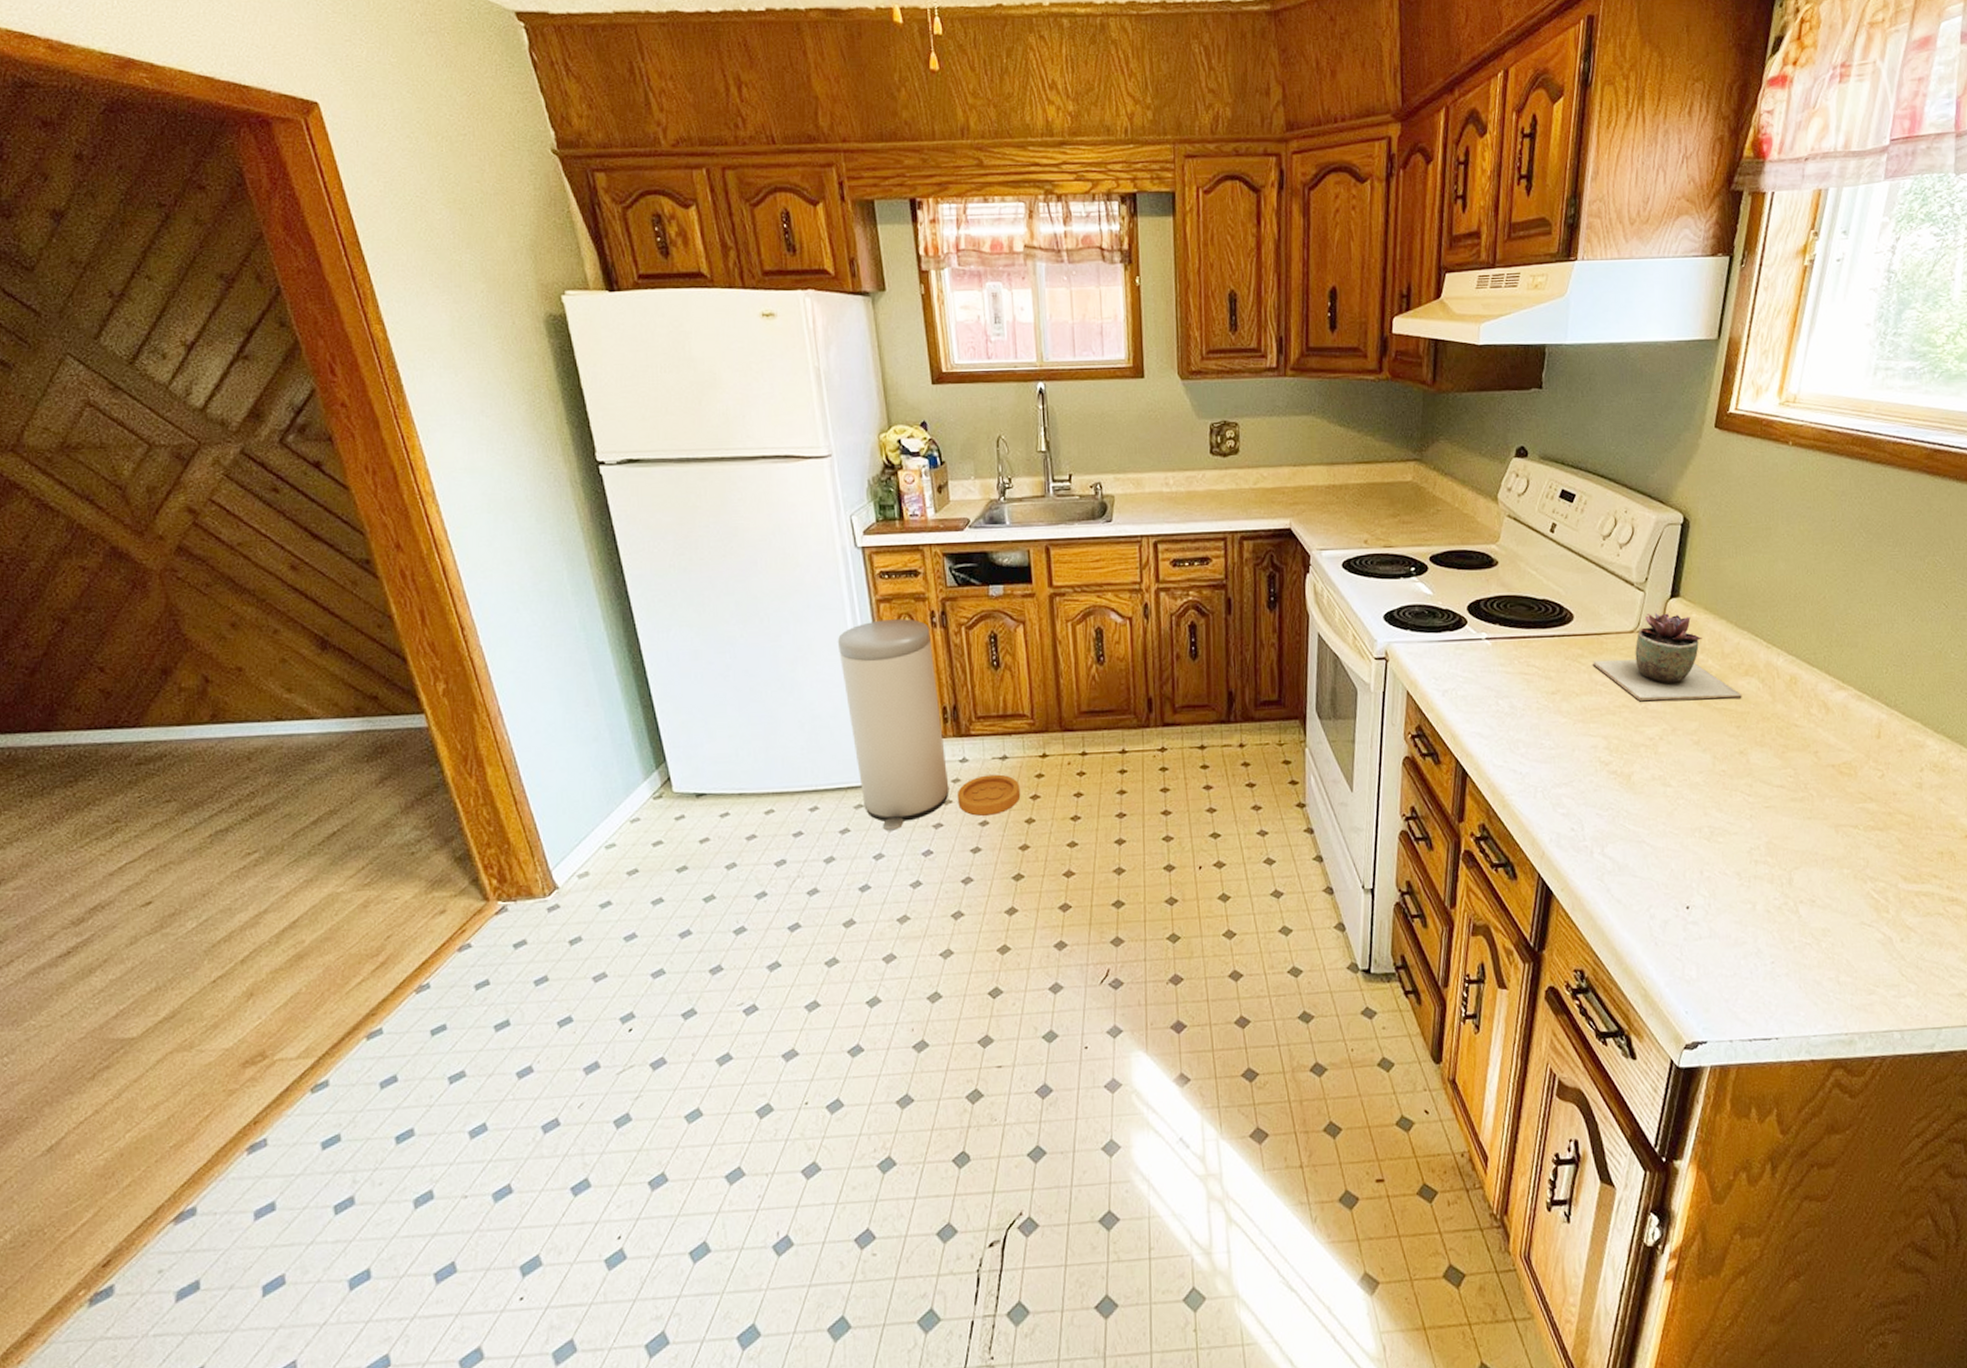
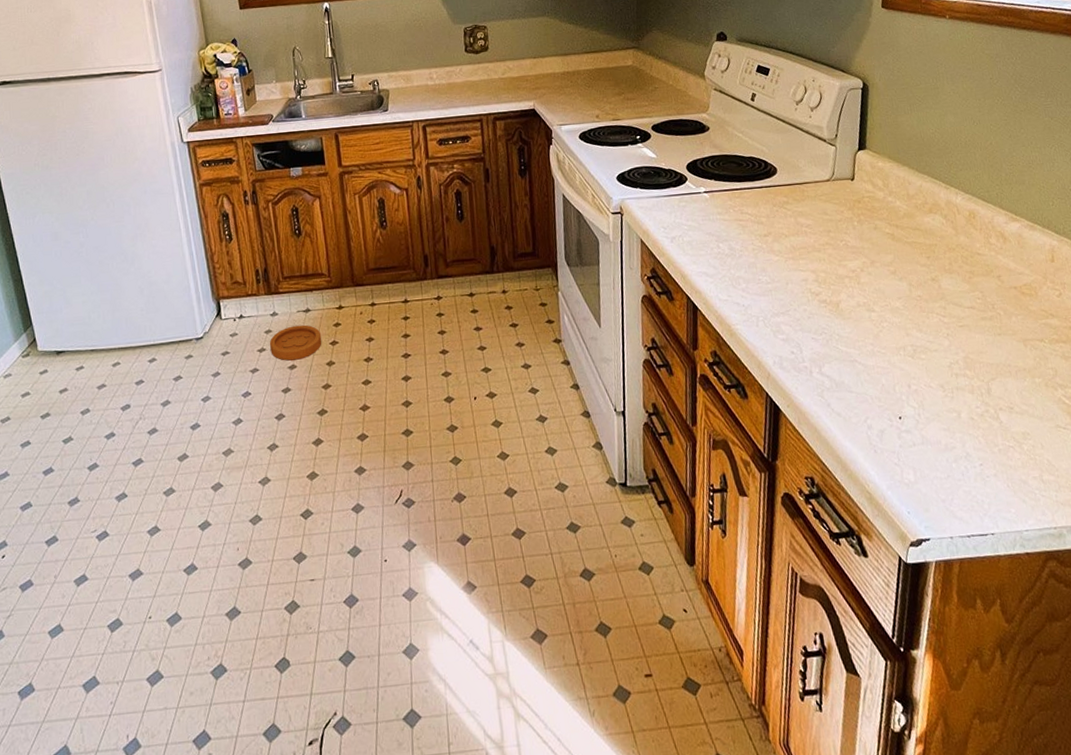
pedal bin: present [837,619,949,830] -> none [169,198,263,376]
succulent plant: present [1592,612,1742,703] -> none [796,163,929,241]

